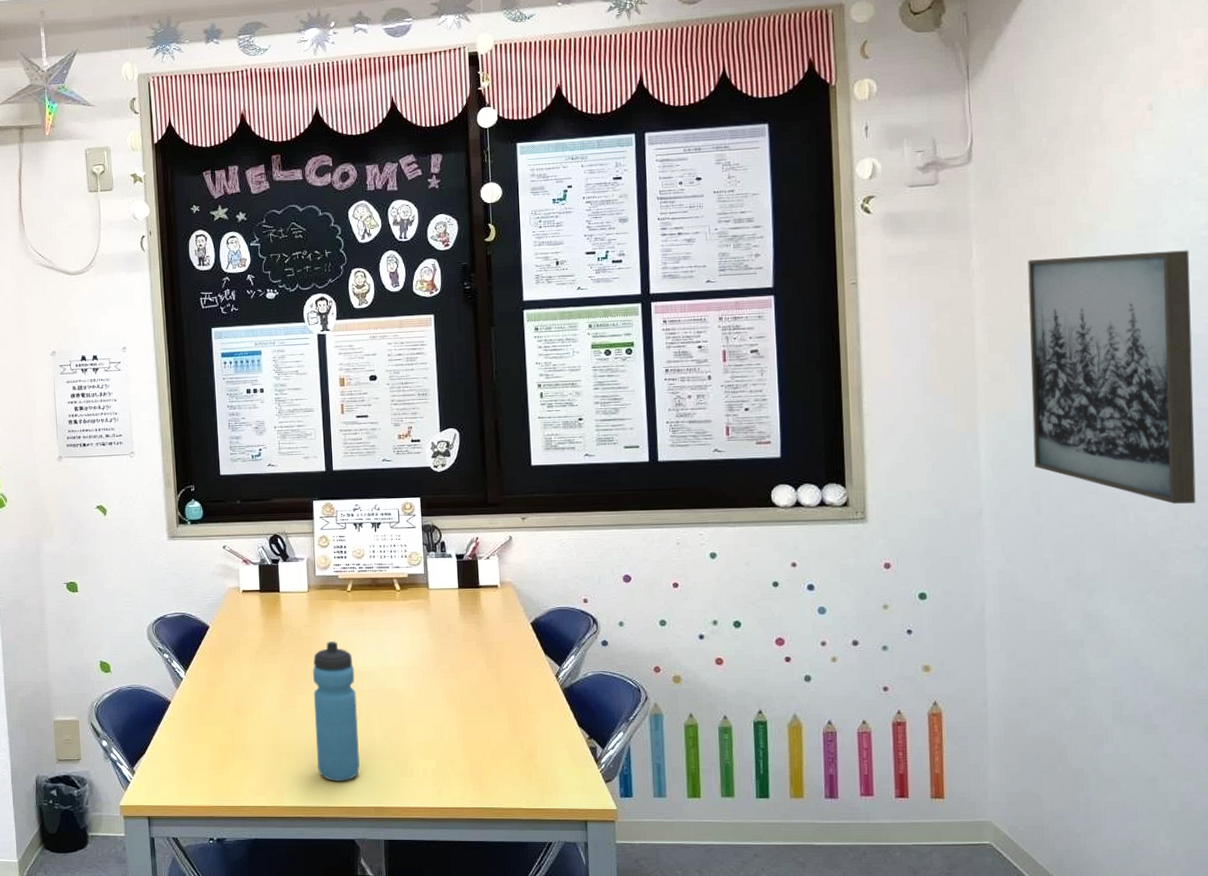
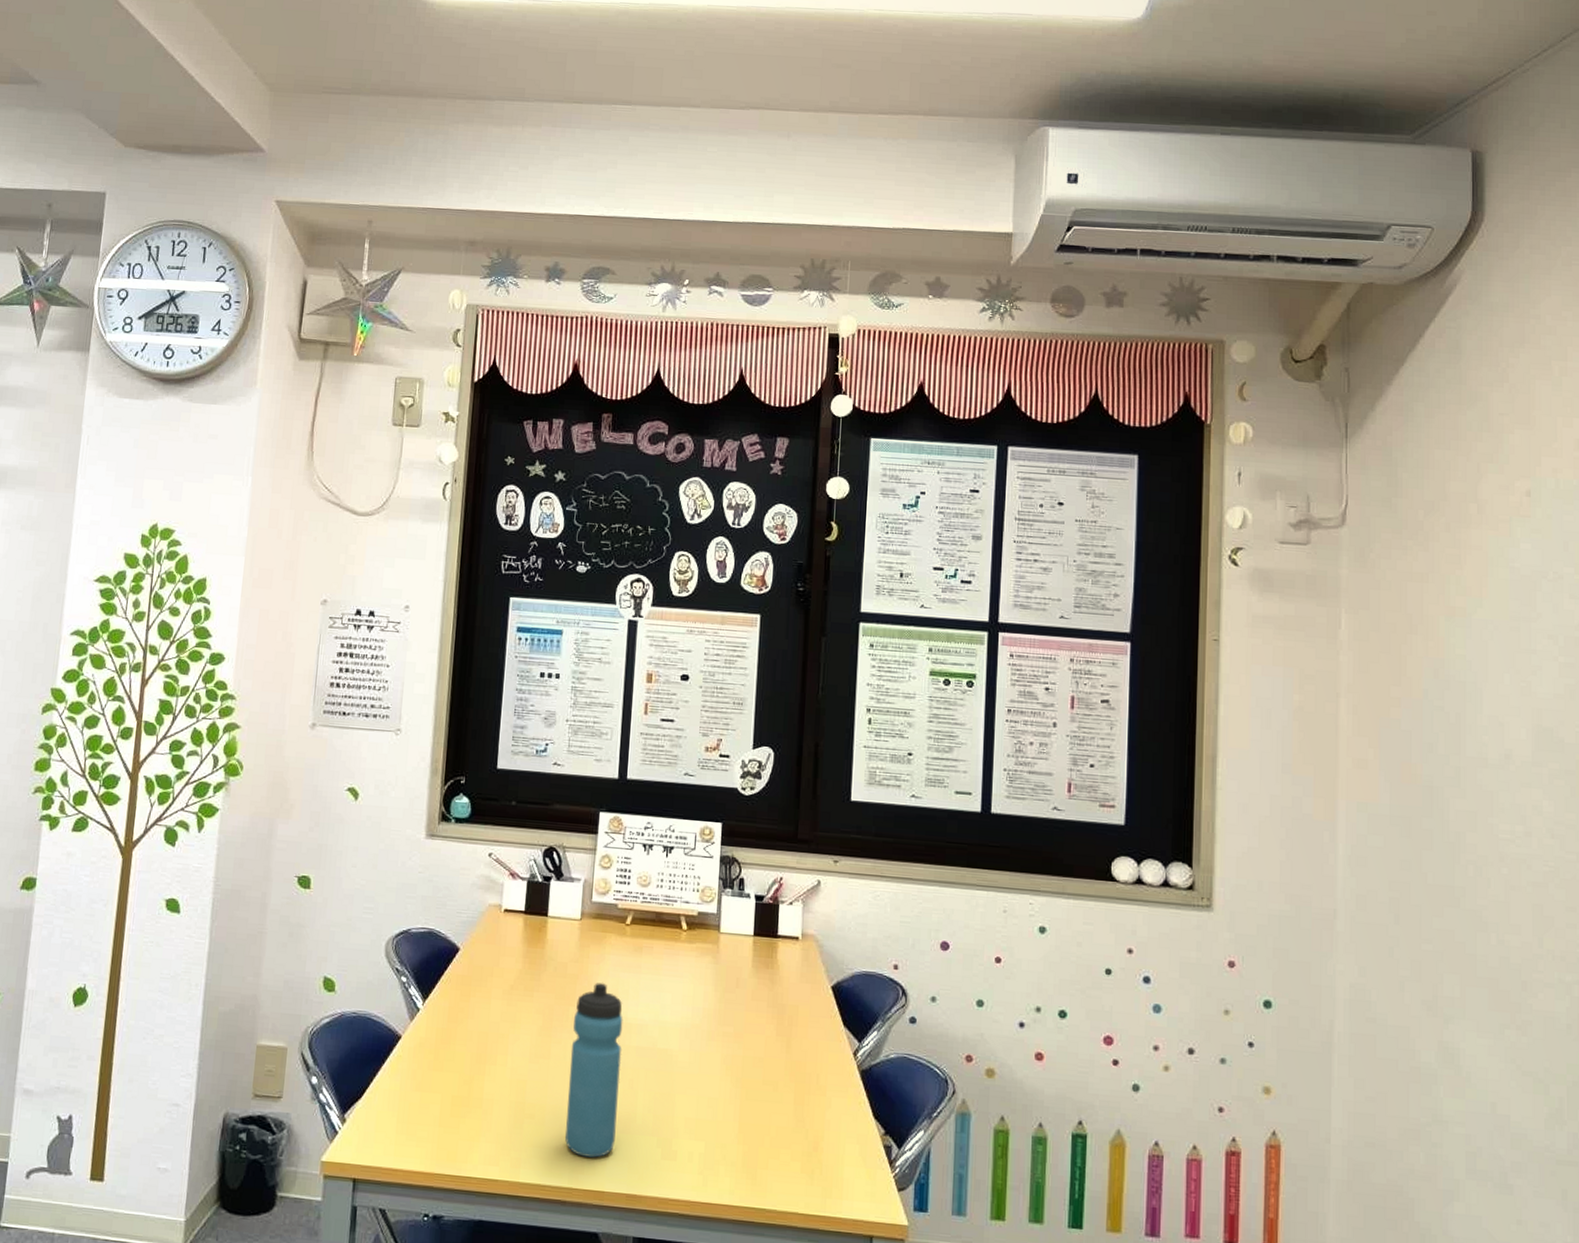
wall art: present [1027,250,1196,504] -> none [1394,639,1563,931]

